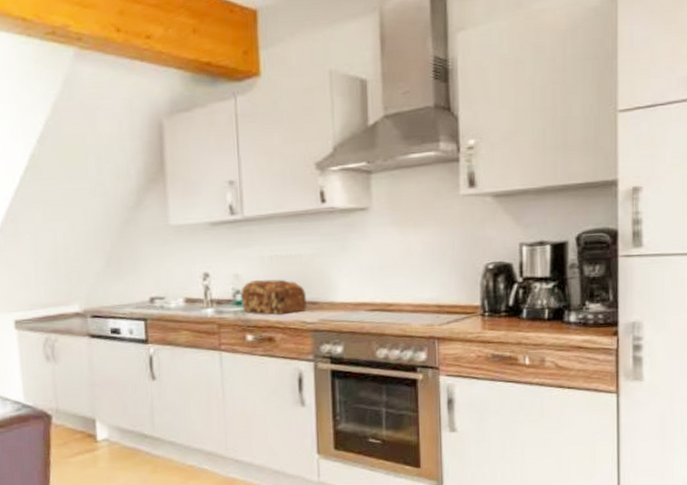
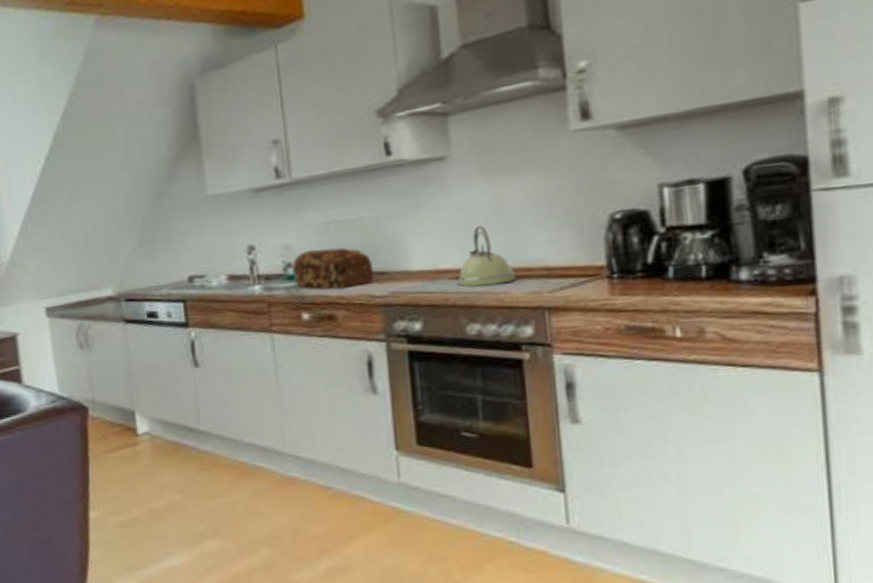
kettle: none [372,267,416,318] -> present [458,225,517,288]

